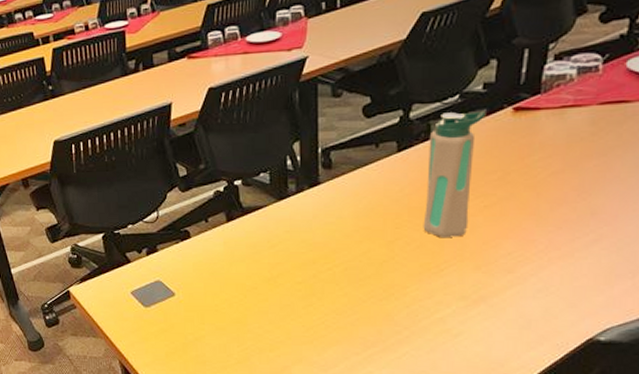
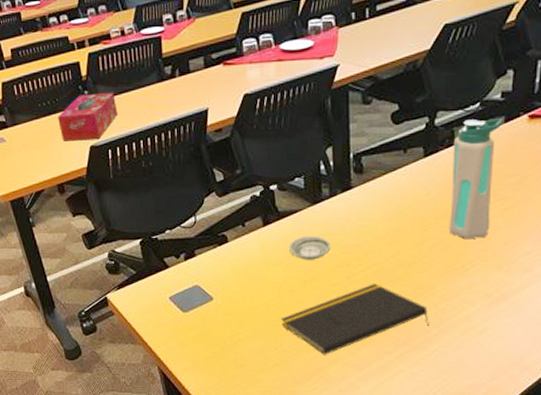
tissue box: none [23,87,82,136] -> present [58,92,118,141]
notepad: none [244,282,400,354] -> present [281,284,429,355]
saucer: none [253,232,297,257] -> present [289,235,331,260]

